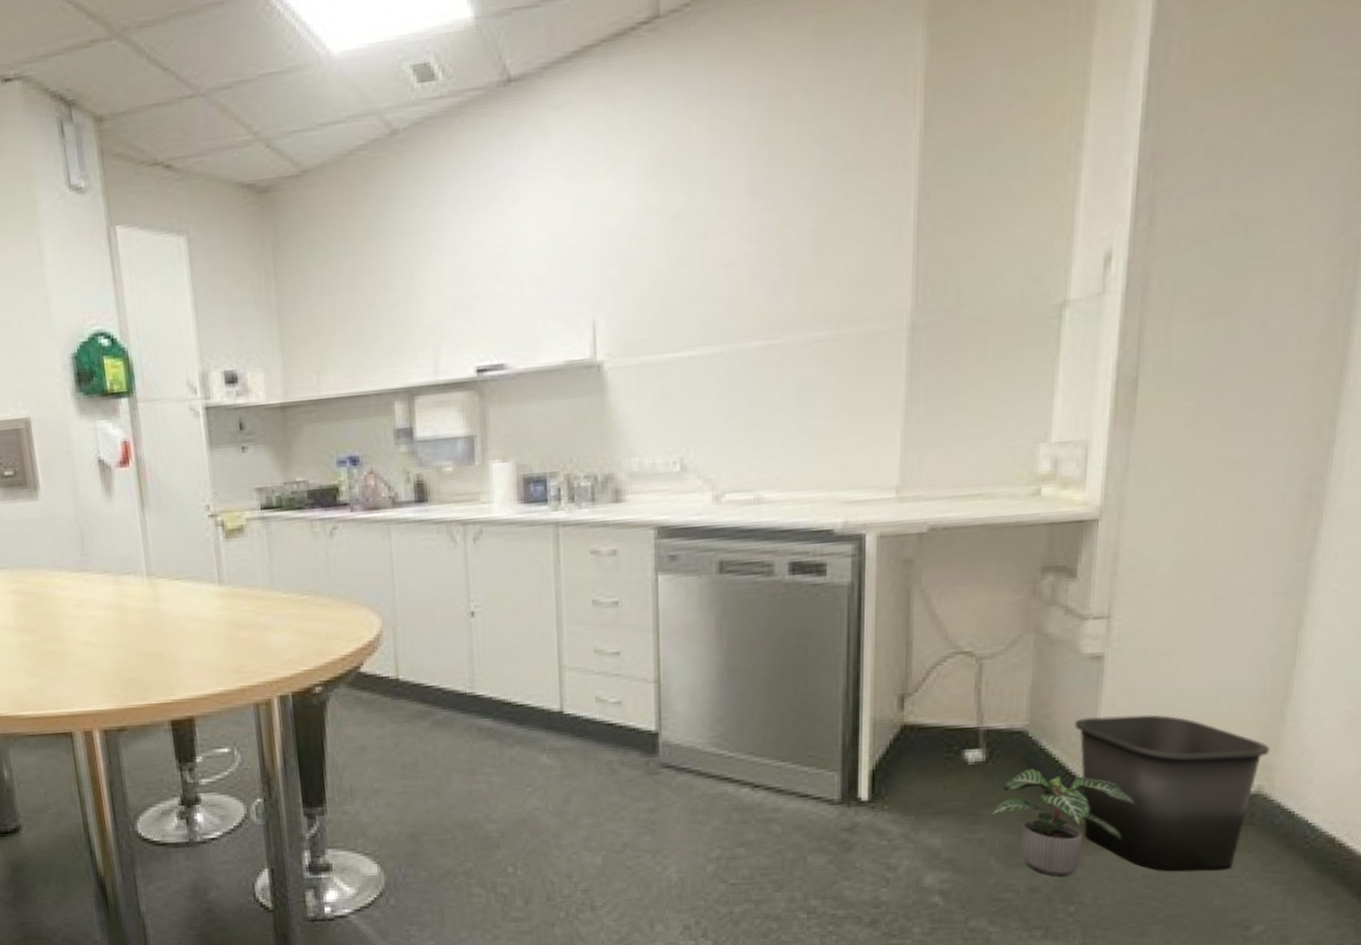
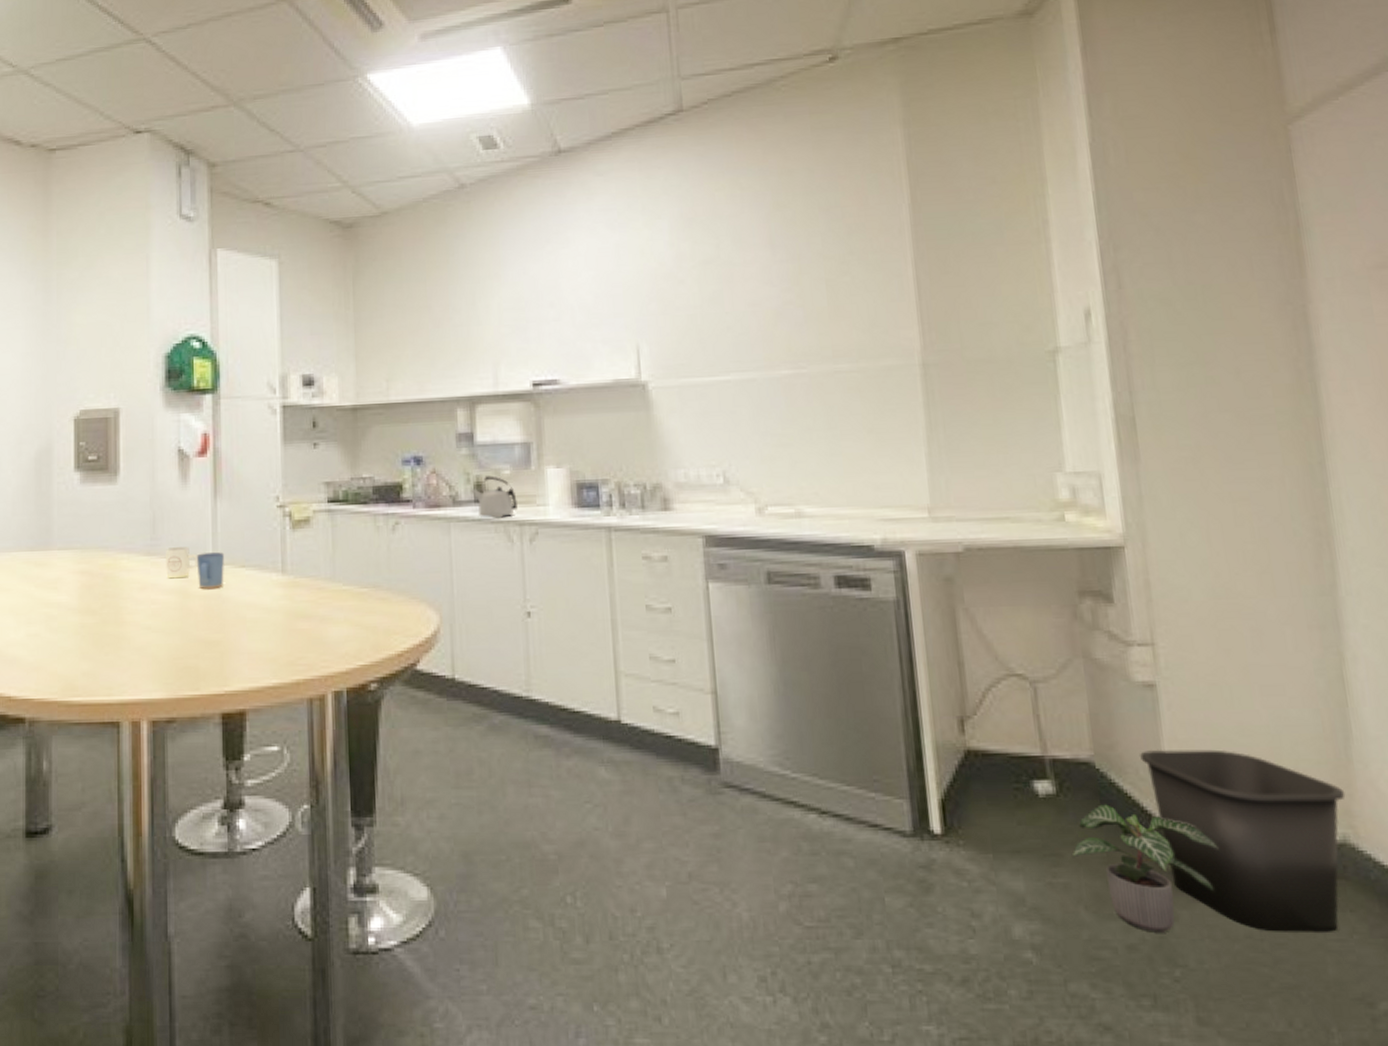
mug: none [97,561,132,594] -> present [166,547,198,579]
mug: none [129,565,160,603] -> present [196,552,224,589]
kettle: none [411,473,461,519] -> present [471,475,518,518]

